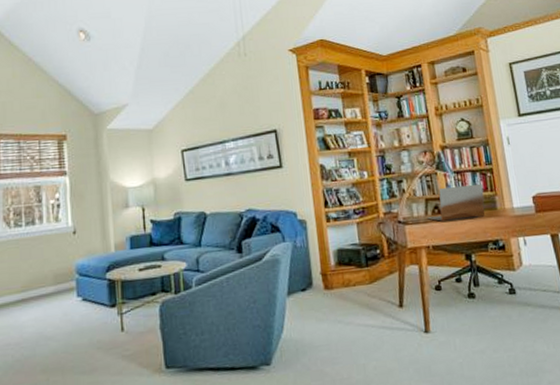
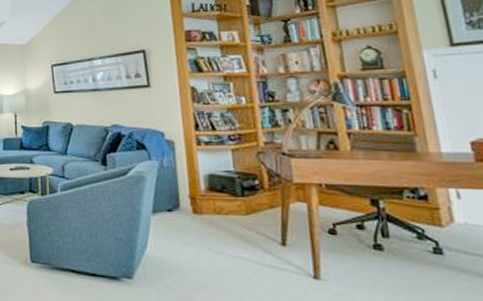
laptop: present [427,183,485,222] -> none [319,120,400,159]

